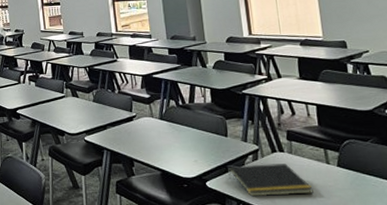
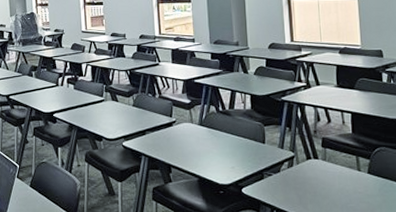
notepad: present [228,164,314,197] -> none [264,170,345,203]

